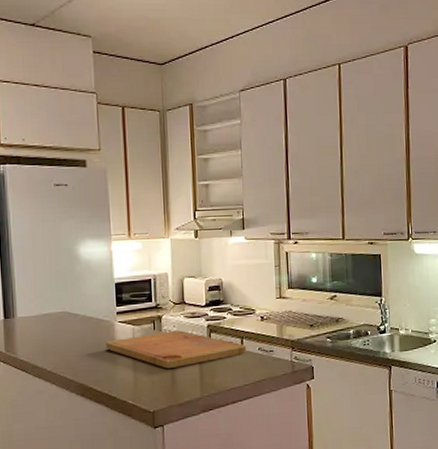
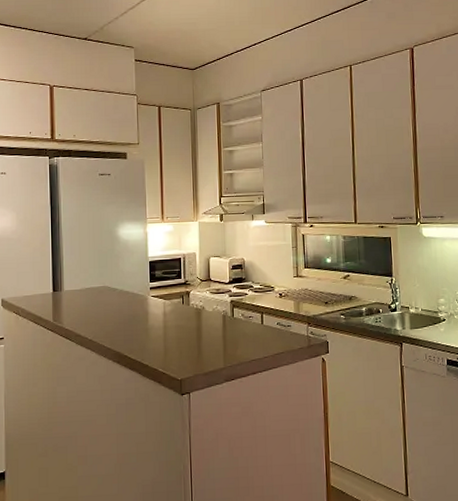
cutting board: present [106,330,247,368] -> none [140,305,266,340]

